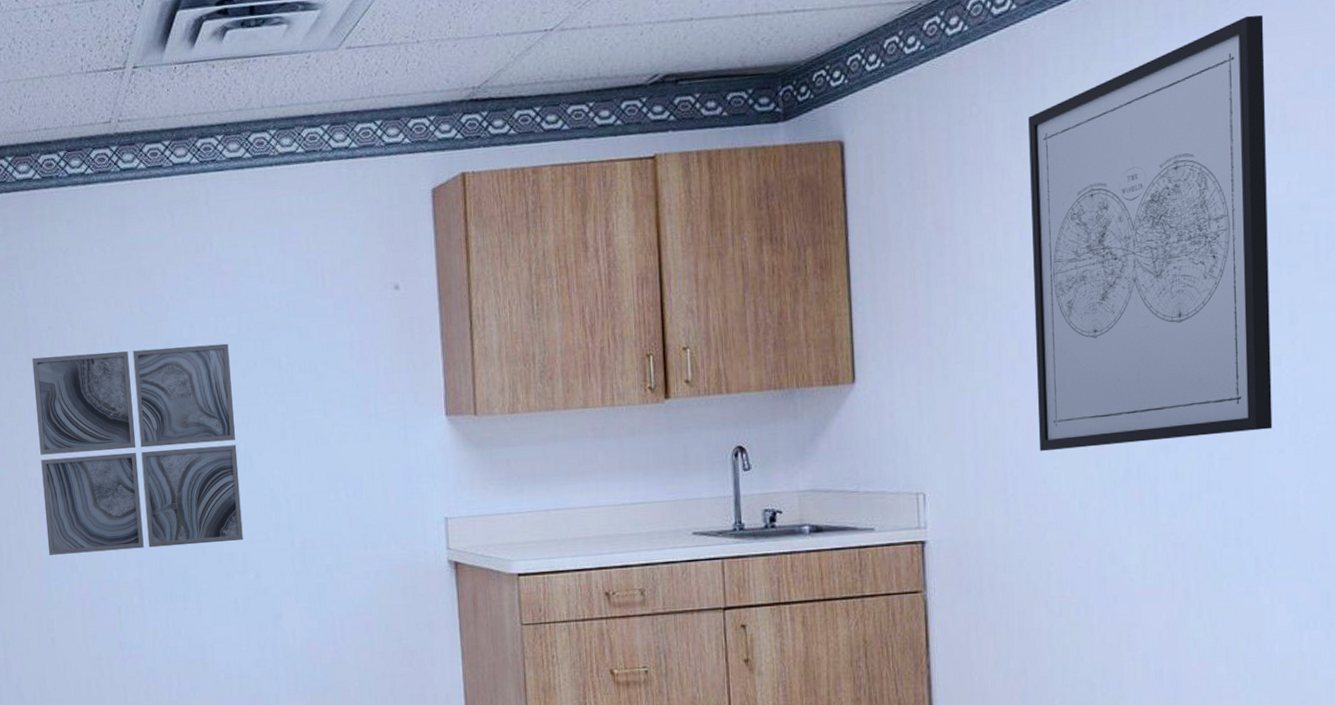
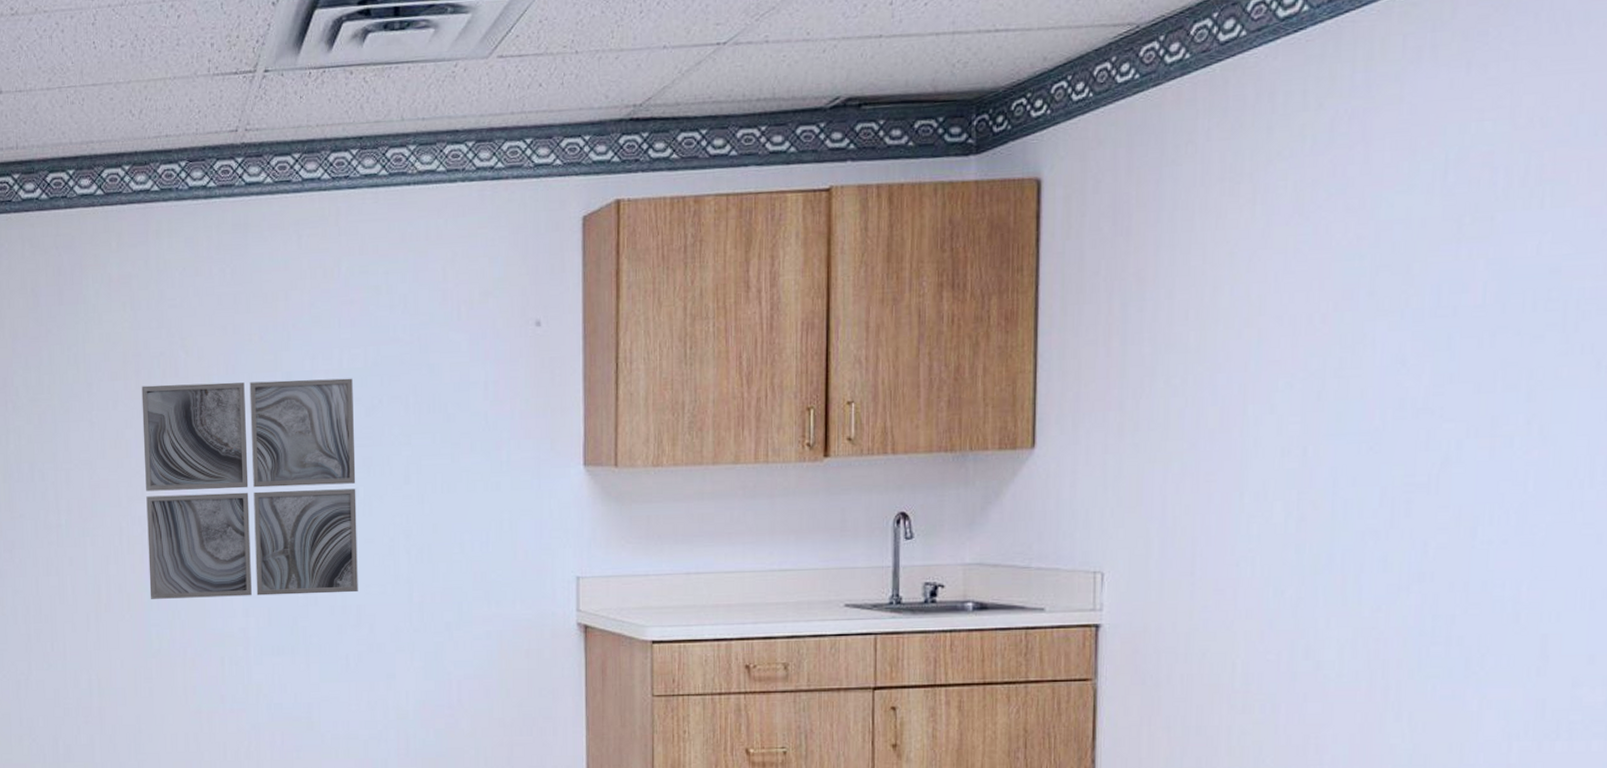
wall art: present [1028,15,1273,452] -> none [1233,51,1527,532]

